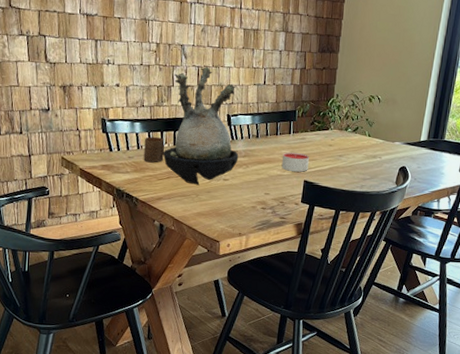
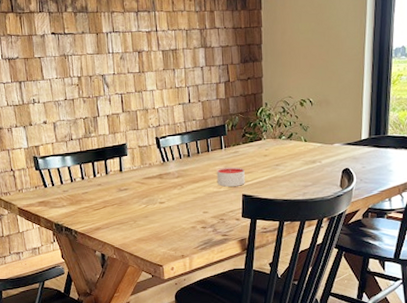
cup: present [143,137,165,163] -> none [77,168,98,194]
plant: present [163,66,239,185] -> none [97,92,172,211]

